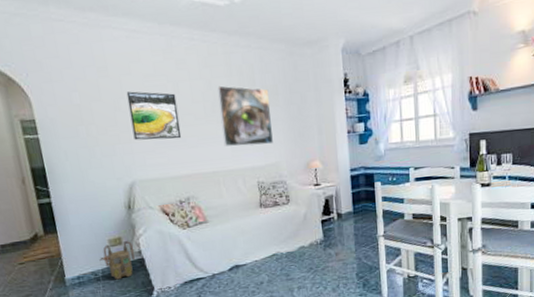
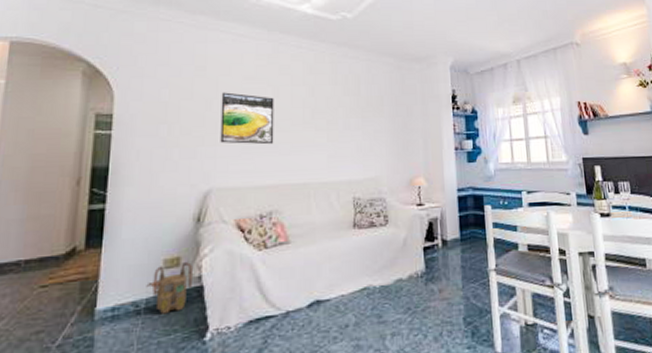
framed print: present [217,85,273,147] -> none [319,93,375,157]

